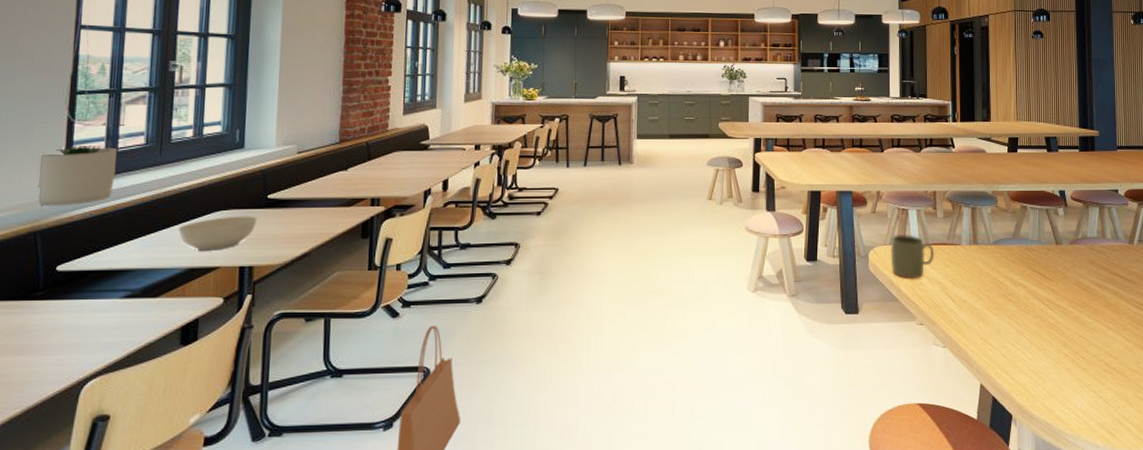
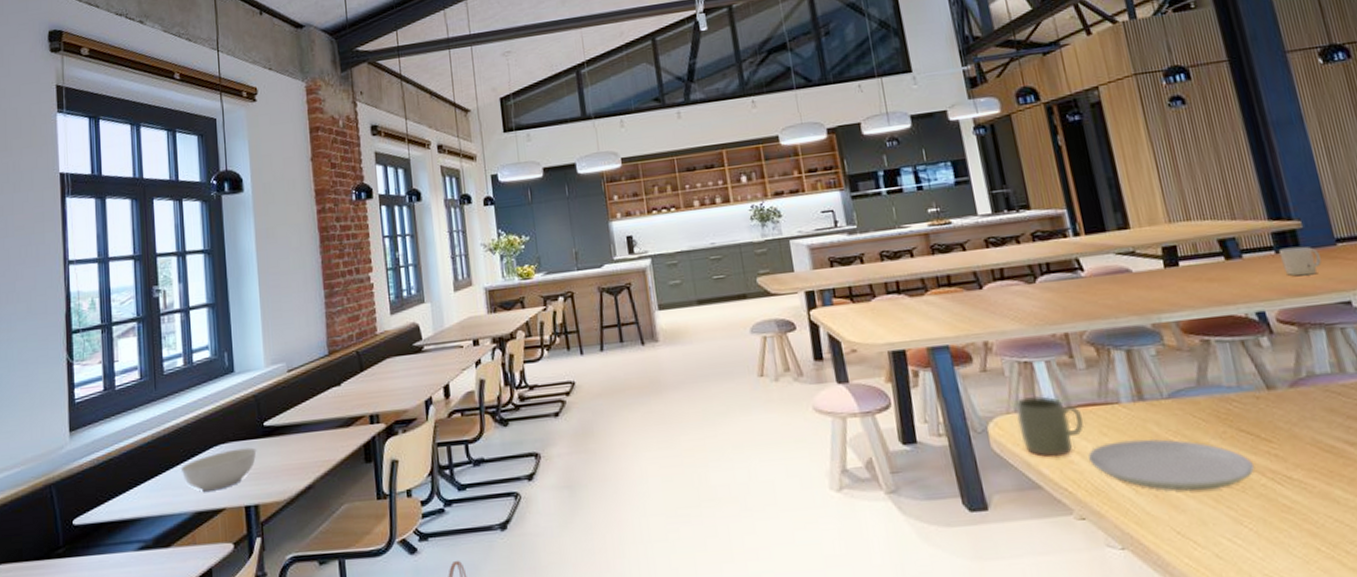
planter: present [36,146,117,207] -> none [45,386,116,457]
plate: none [934,271,1038,310] -> present [1088,439,1255,491]
mug: none [1081,148,1105,169] -> present [1278,246,1321,277]

